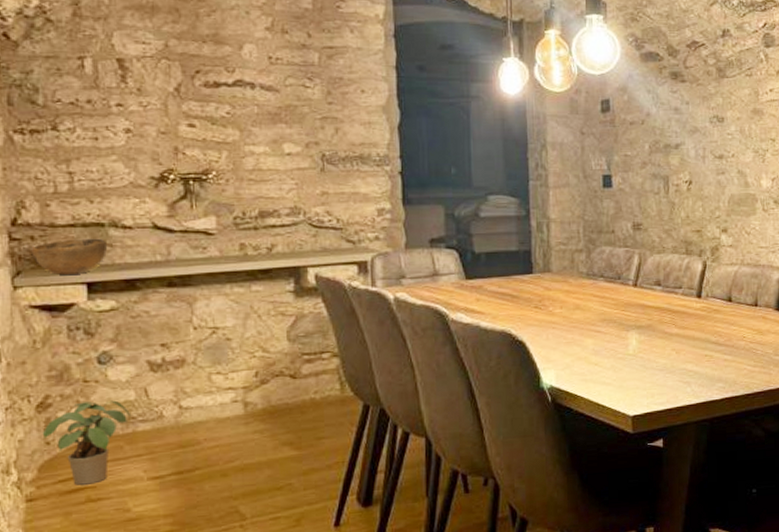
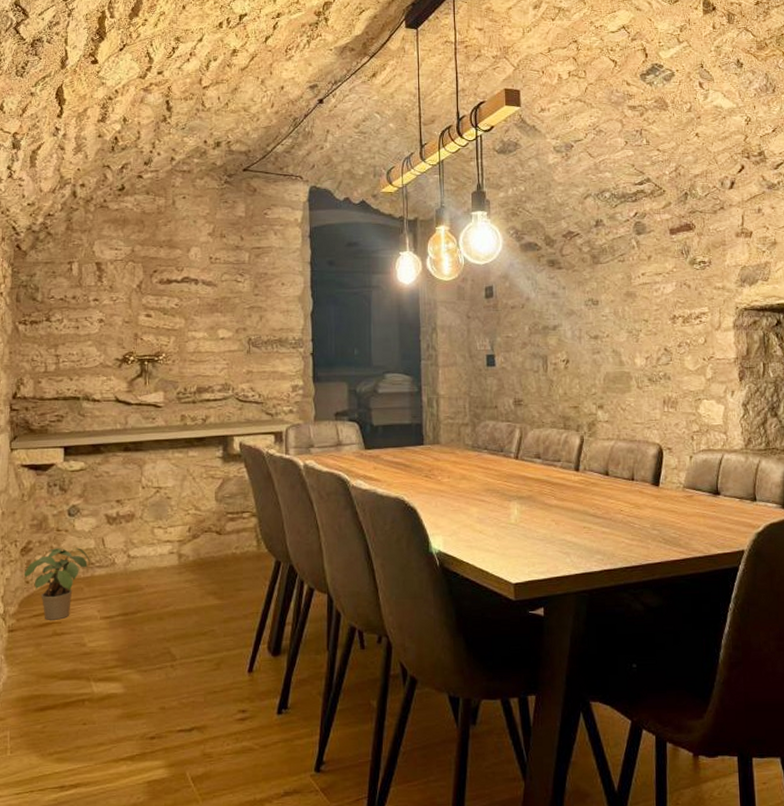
decorative bowl: present [31,238,107,275] -> none [25,409,80,440]

